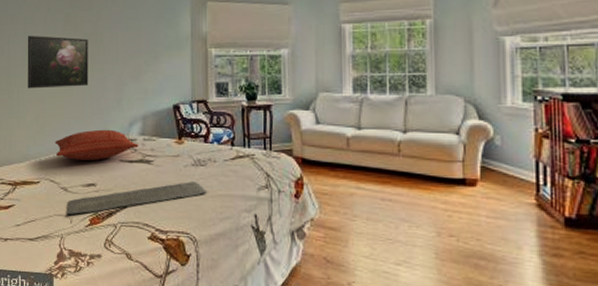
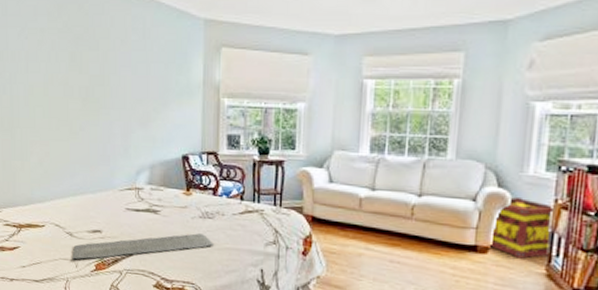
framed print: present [27,35,89,89] -> none [30,73,95,131]
pillow: present [55,129,139,161] -> none [60,176,146,208]
wooden crate: none [475,129,540,190] -> present [487,197,555,259]

